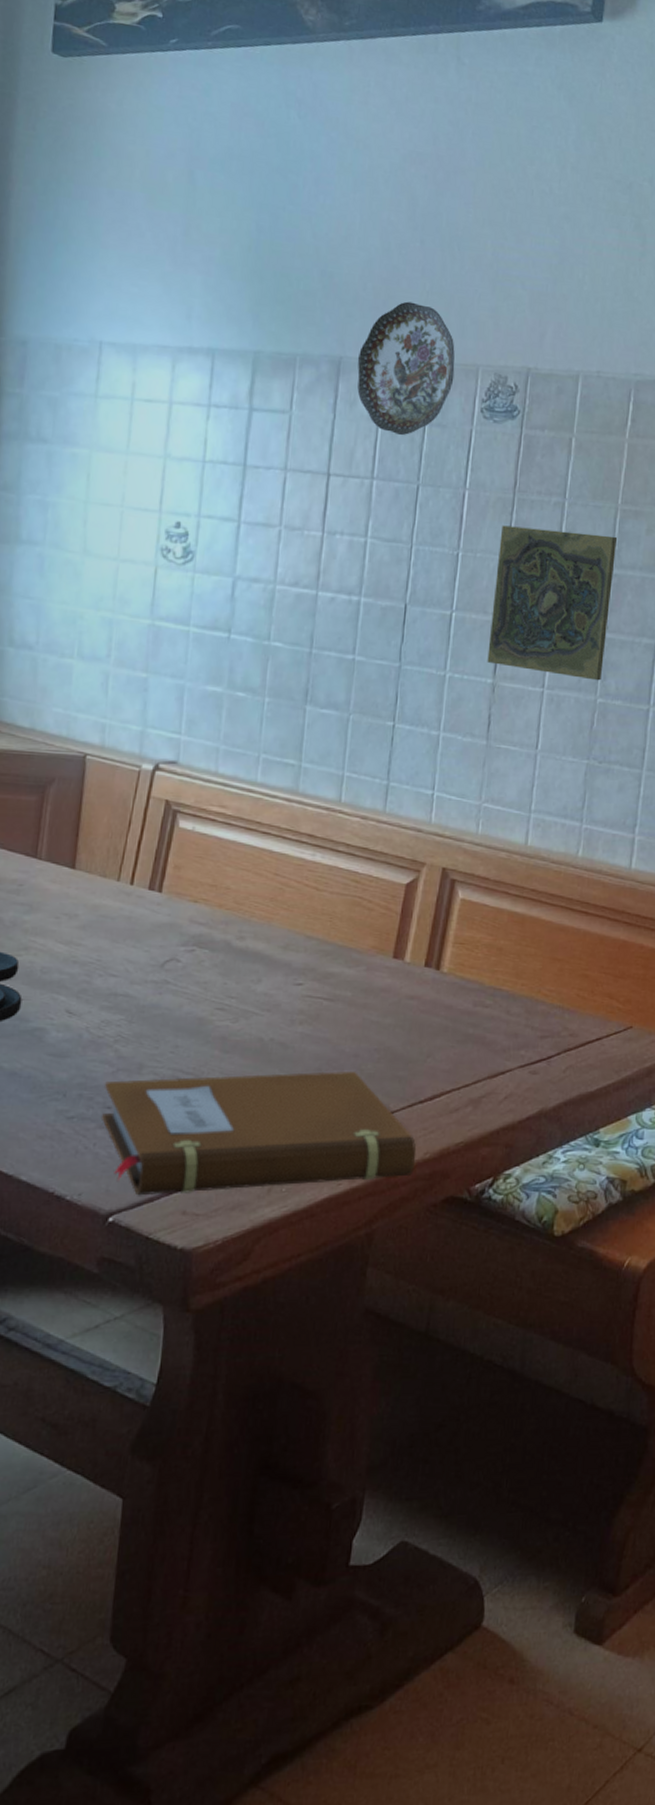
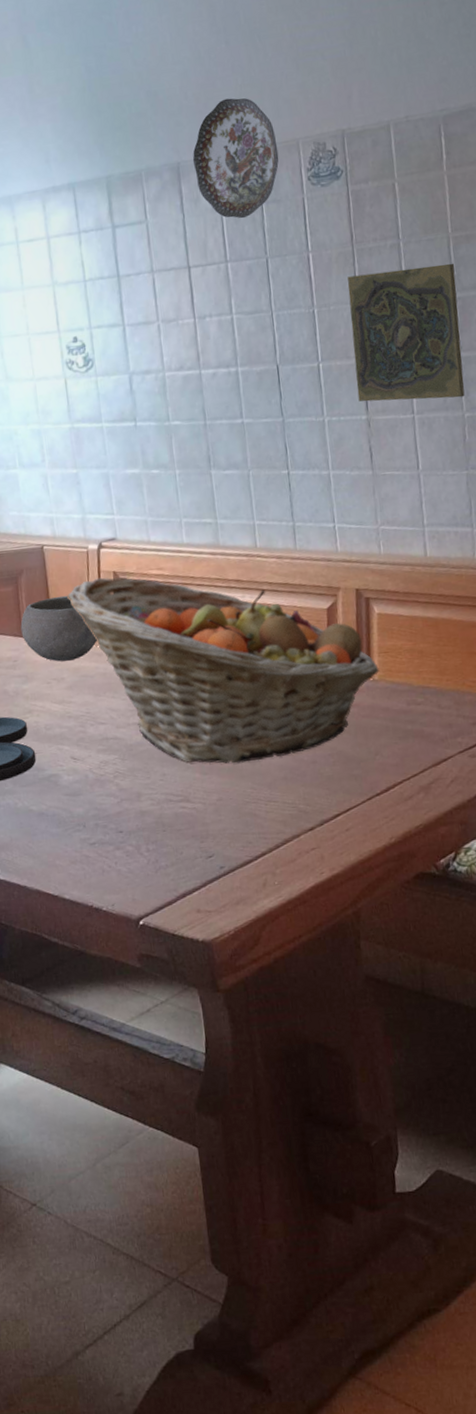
ceramic bowl: none [36,817,129,895] -> present [20,595,97,662]
fruit basket: none [102,804,450,1046] -> present [66,577,379,764]
notebook: present [102,1071,416,1196] -> none [114,776,384,901]

